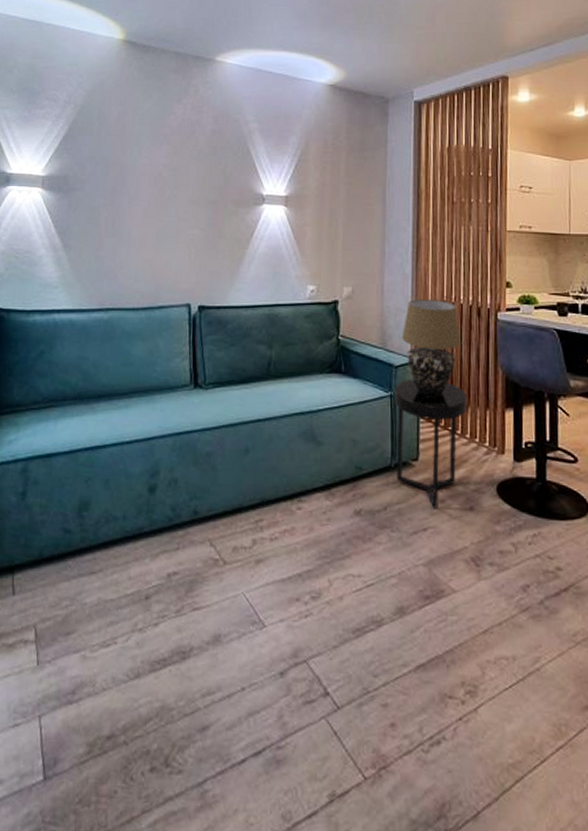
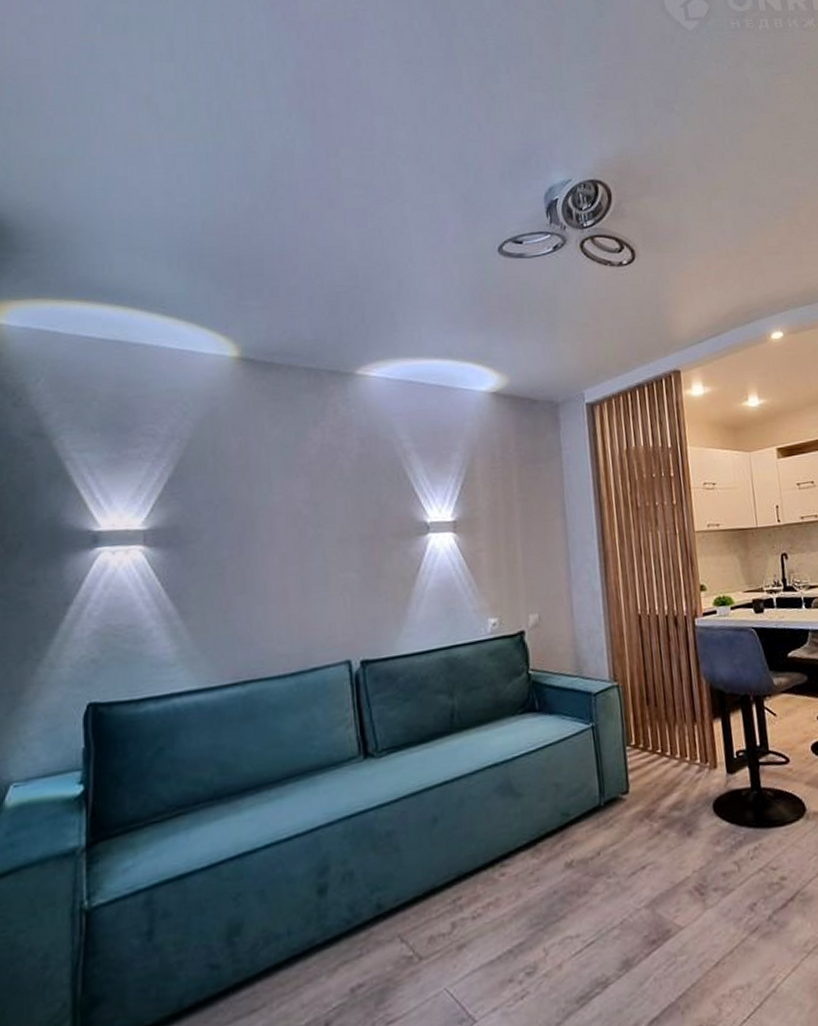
side table: present [394,378,468,509] -> none [596,702,675,843]
table lamp: present [401,298,462,398] -> none [597,614,662,722]

